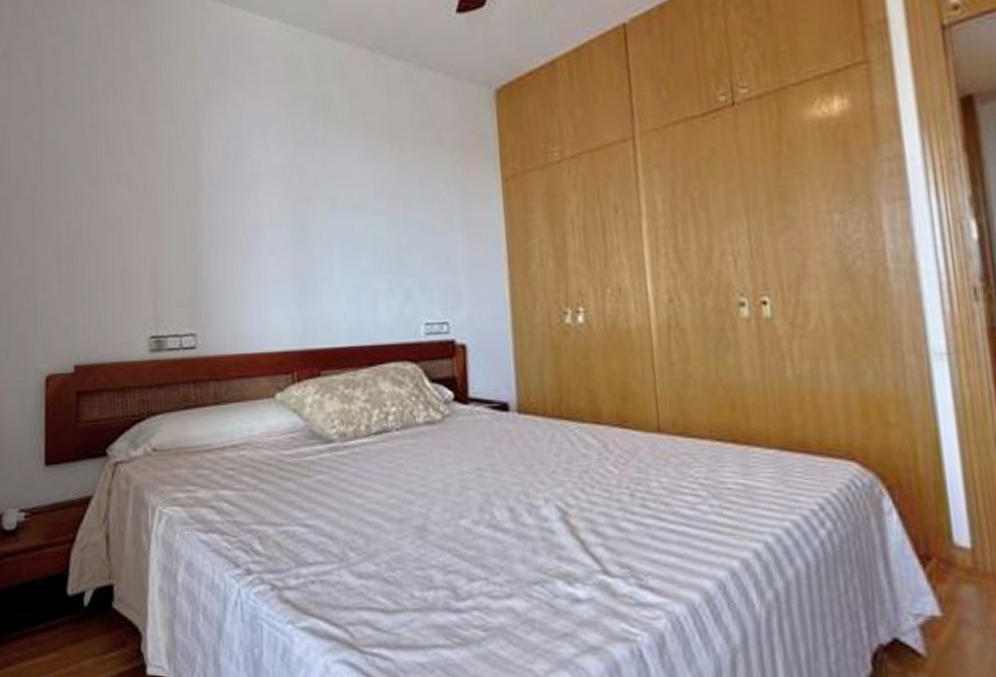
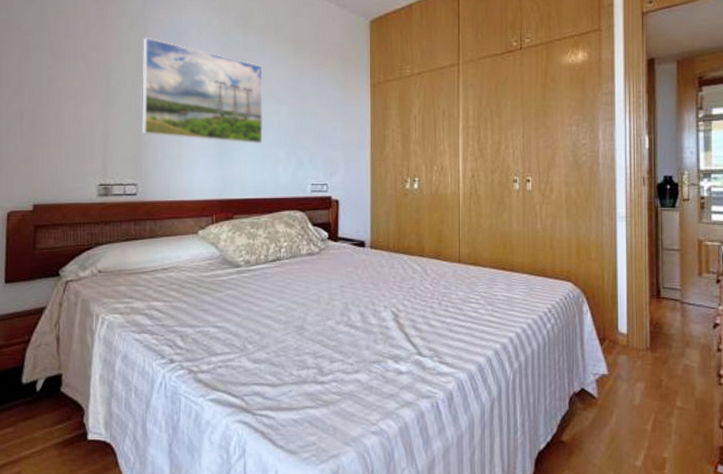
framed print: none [196,144,355,272] -> present [142,37,263,143]

